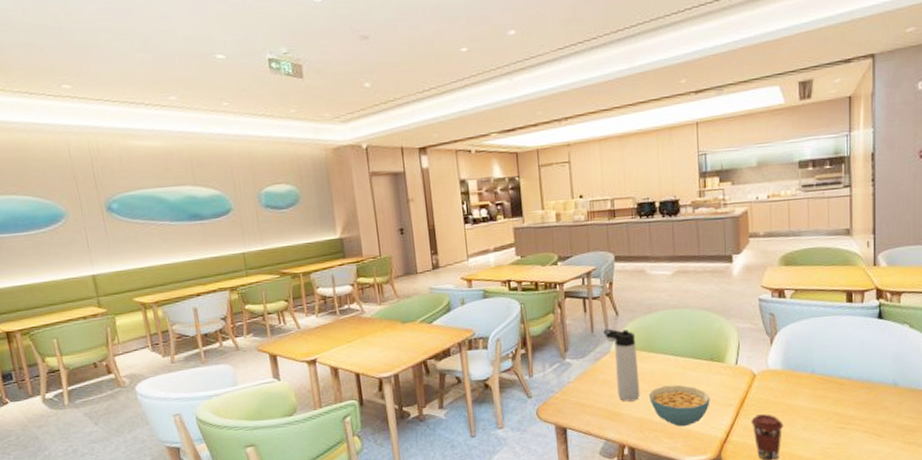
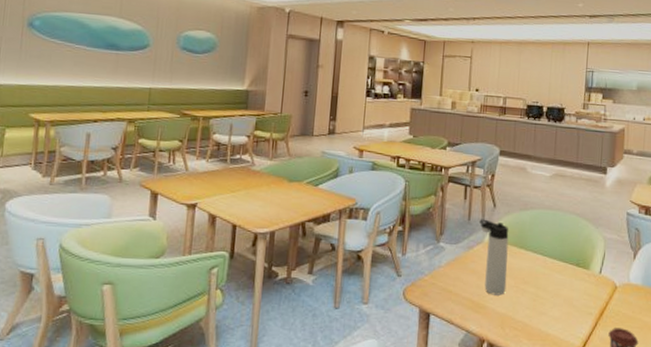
cereal bowl: present [649,384,710,427] -> none [514,284,572,329]

